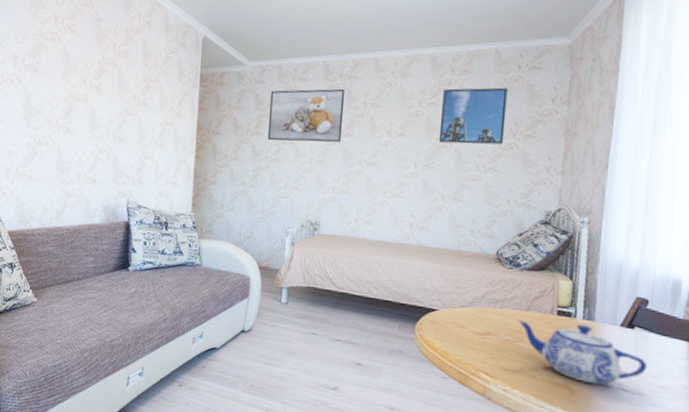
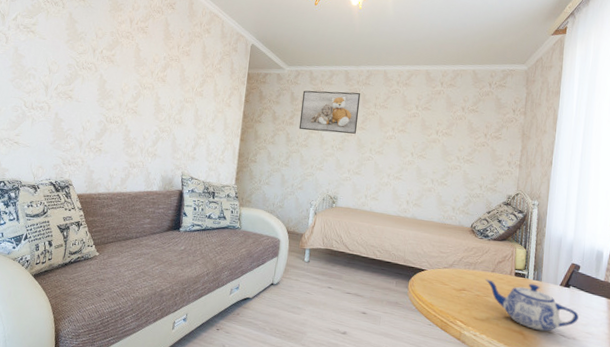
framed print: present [438,87,508,145] -> none [430,97,482,142]

